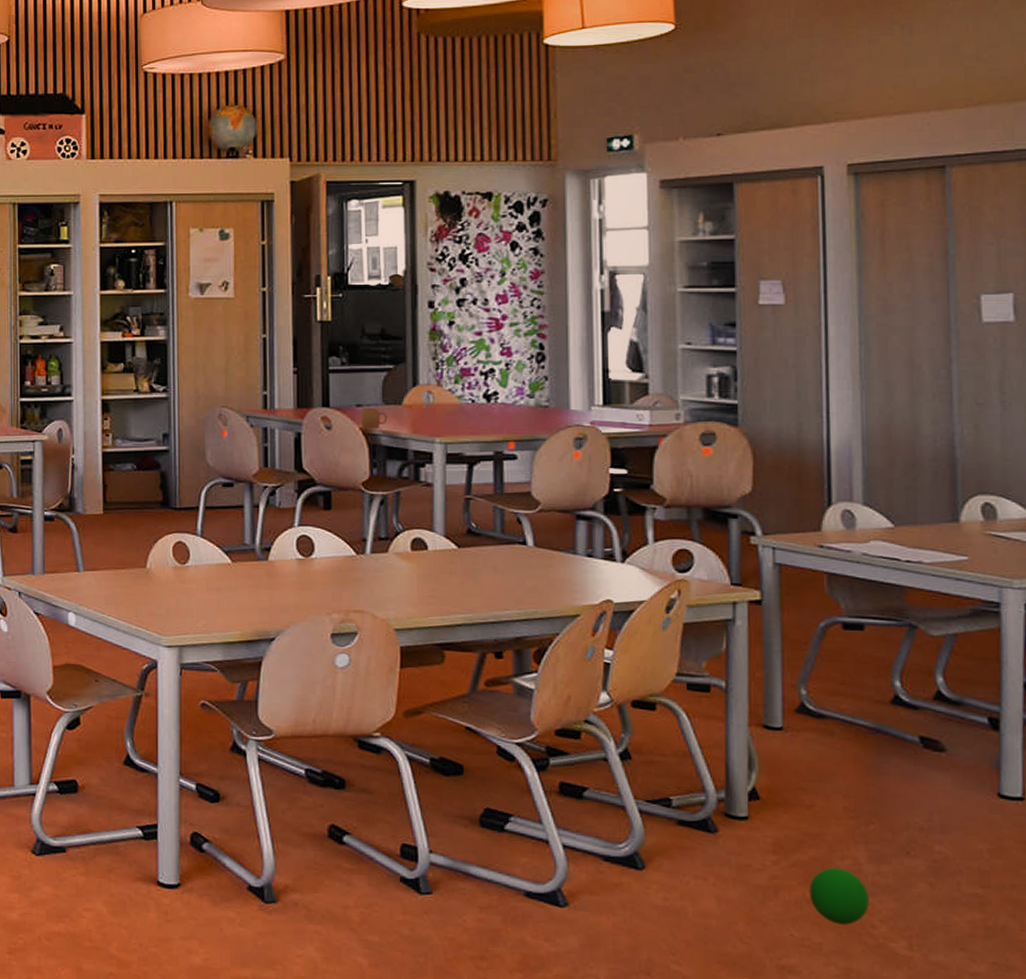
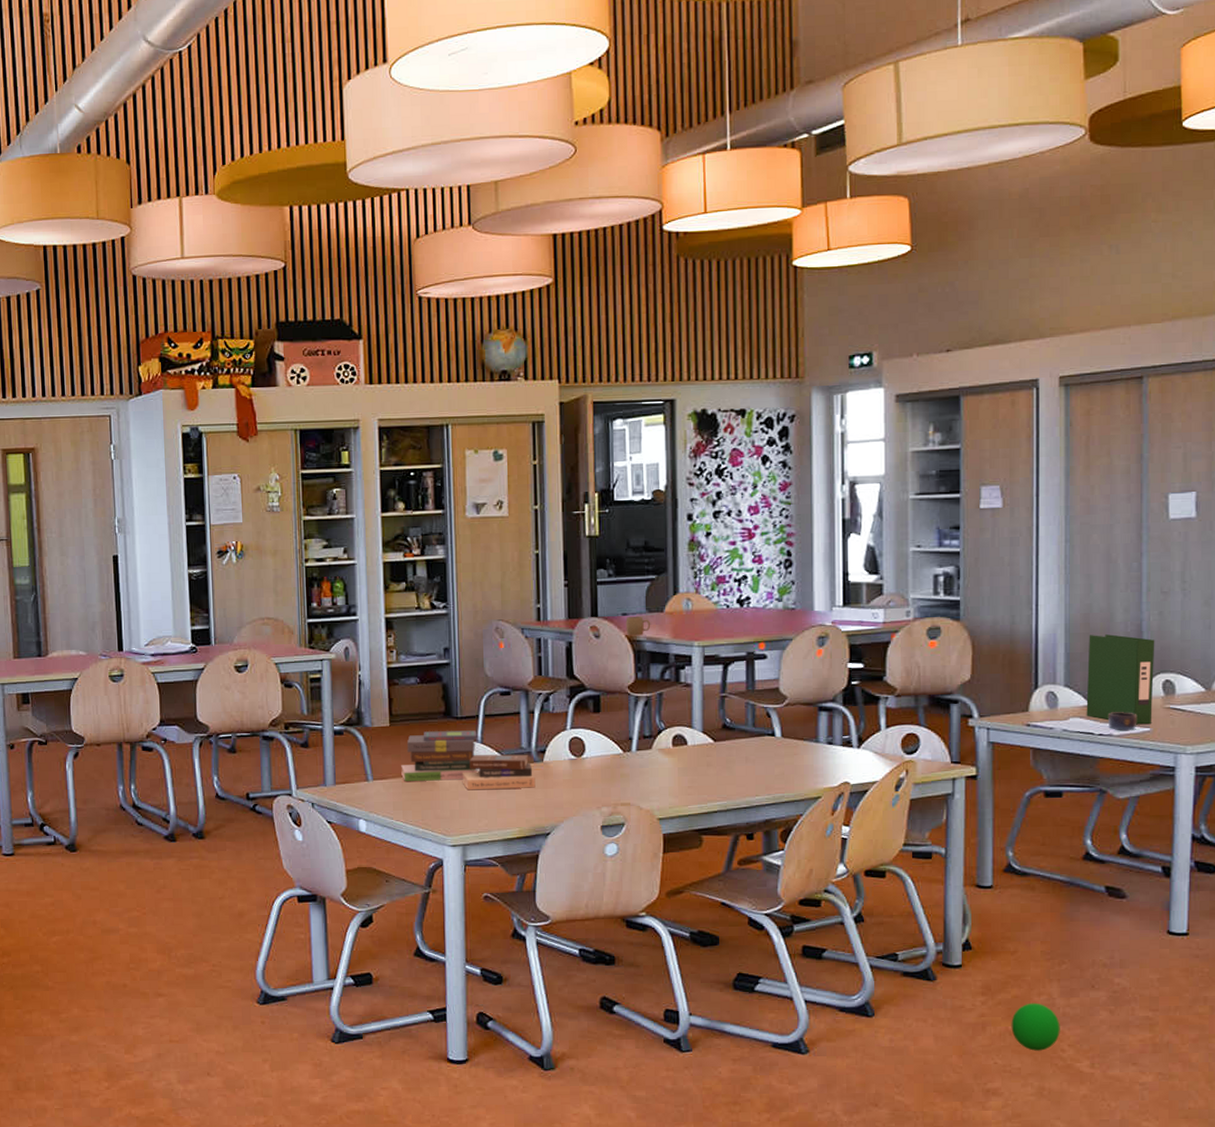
books: none [114,522,197,576] -> present [401,730,478,781]
books: none [179,549,259,588] -> present [462,754,536,791]
binder: none [889,448,971,553] -> present [1086,634,1155,725]
mug: none [917,536,952,559] -> present [1109,712,1137,731]

